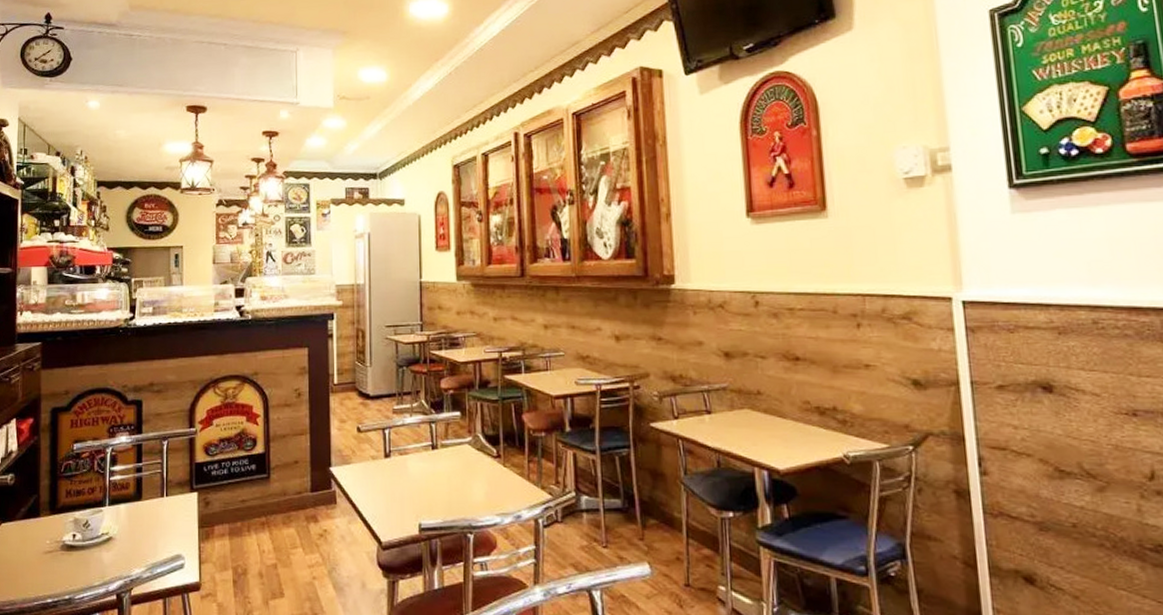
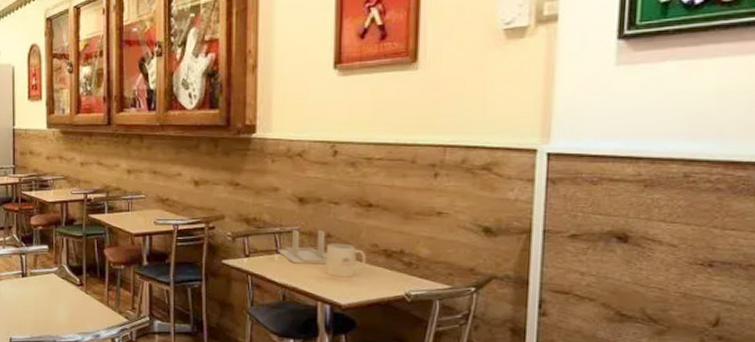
napkin holder: none [707,386,760,425] -> present [278,229,327,265]
mug: none [757,401,800,439] -> present [325,243,367,278]

